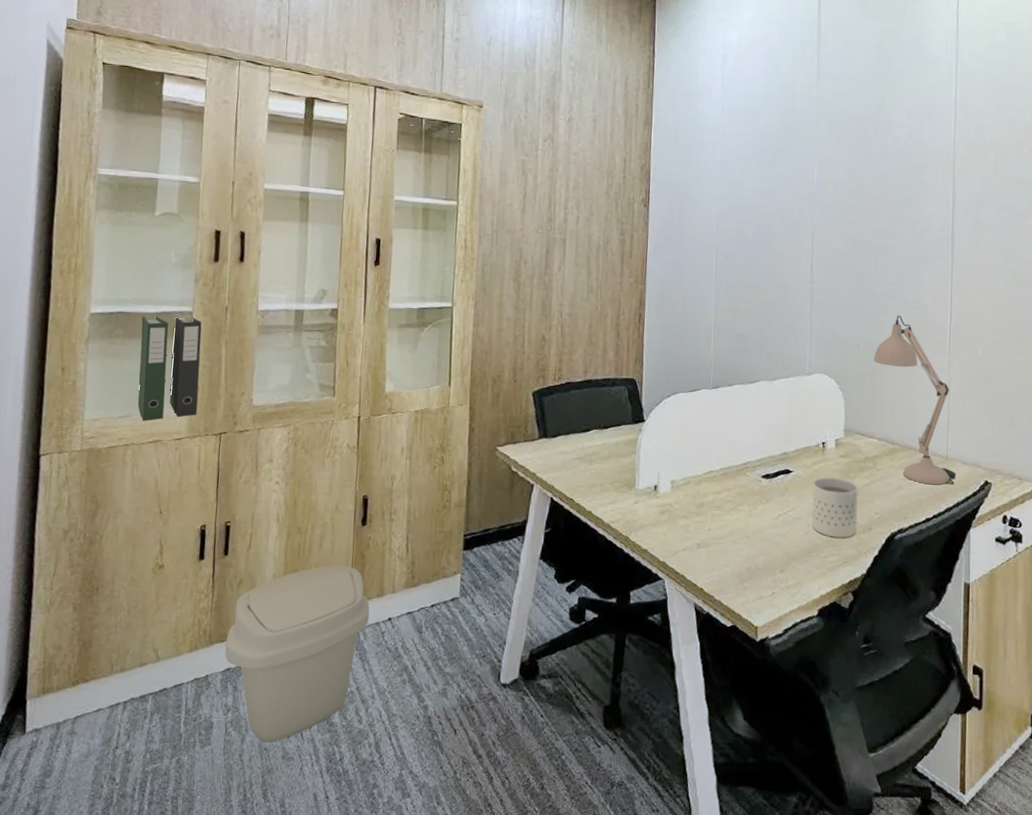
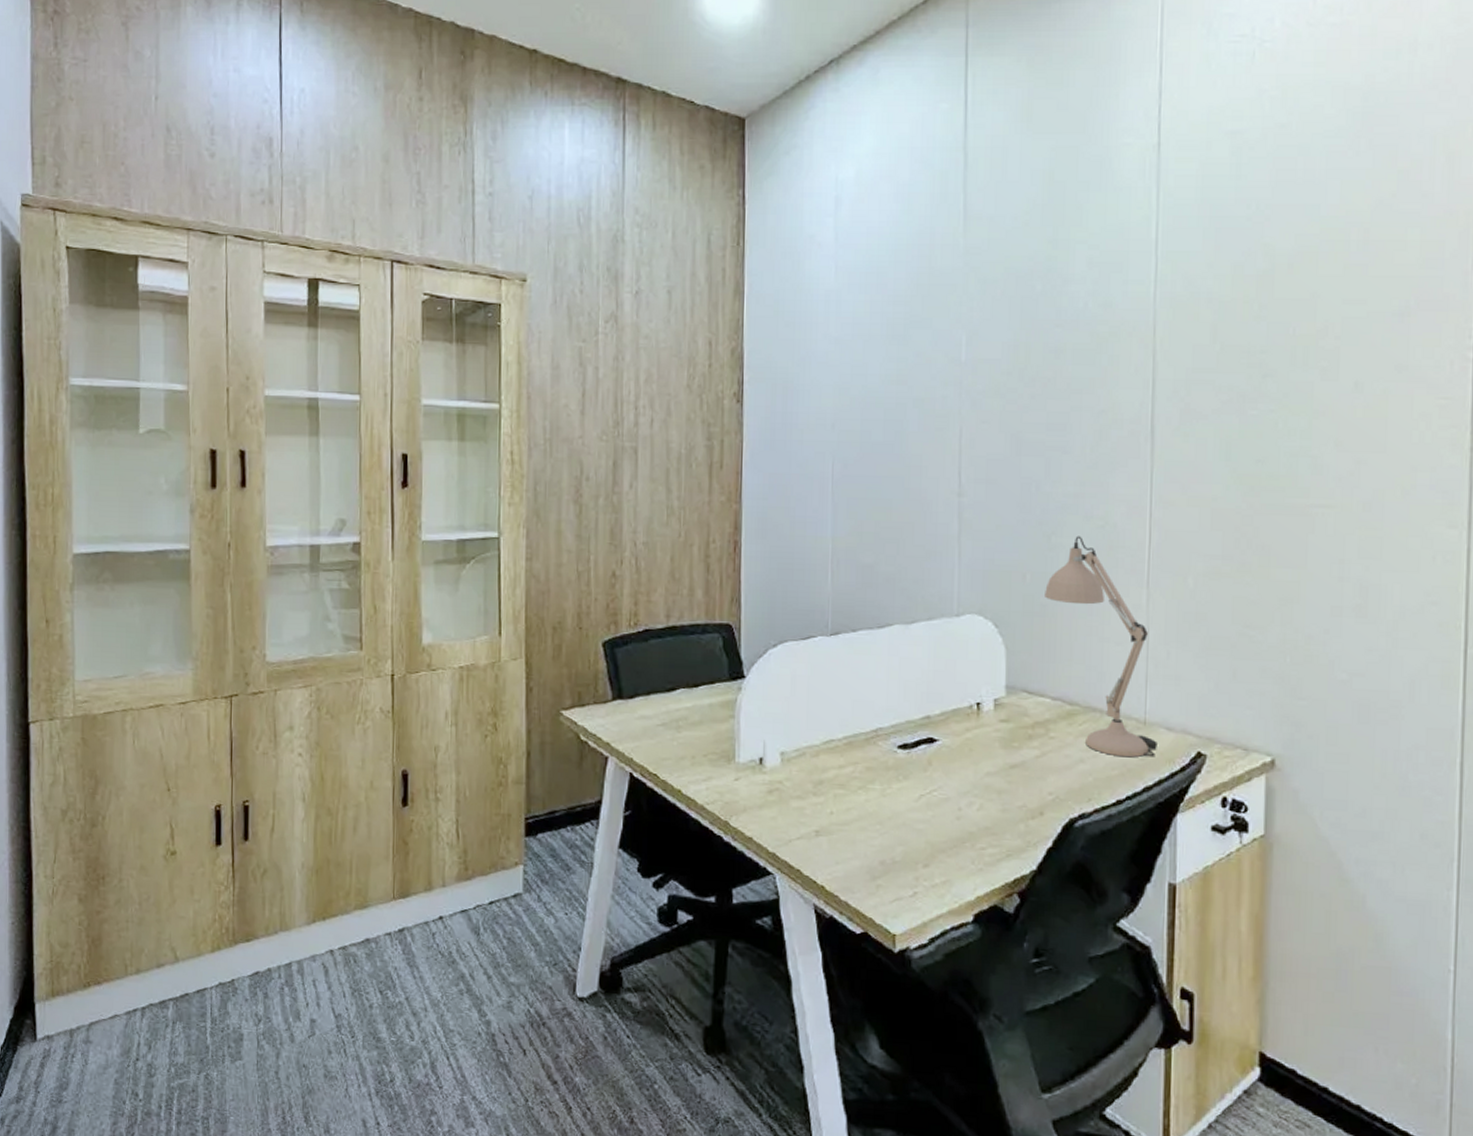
binder: present [137,316,202,421] -> none [132,555,203,682]
trash bin: present [225,564,370,743] -> none [252,852,416,1059]
mug: present [812,477,859,538] -> none [964,747,1026,825]

